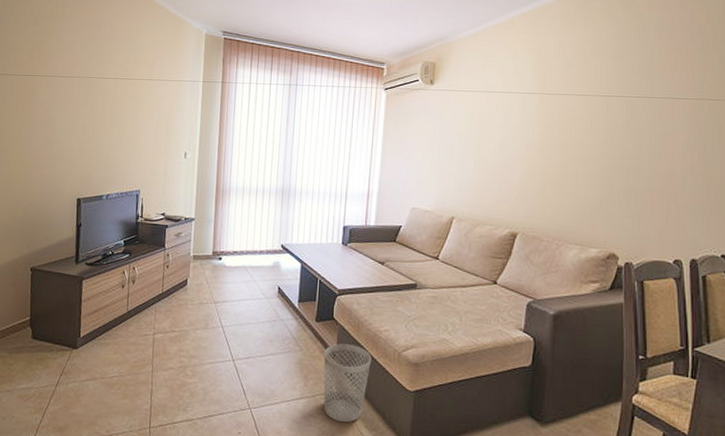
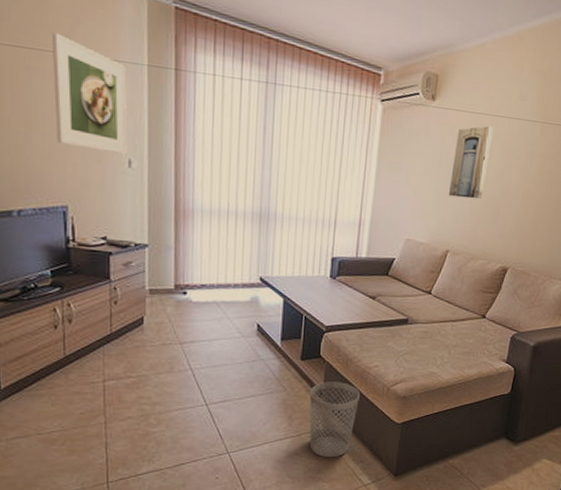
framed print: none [137,66,187,149] -> present [51,32,127,155]
wall art: none [450,102,491,168] -> present [448,126,493,200]

